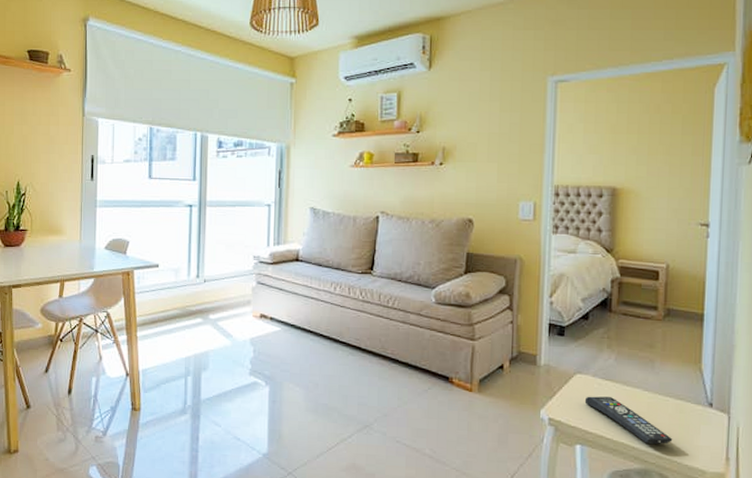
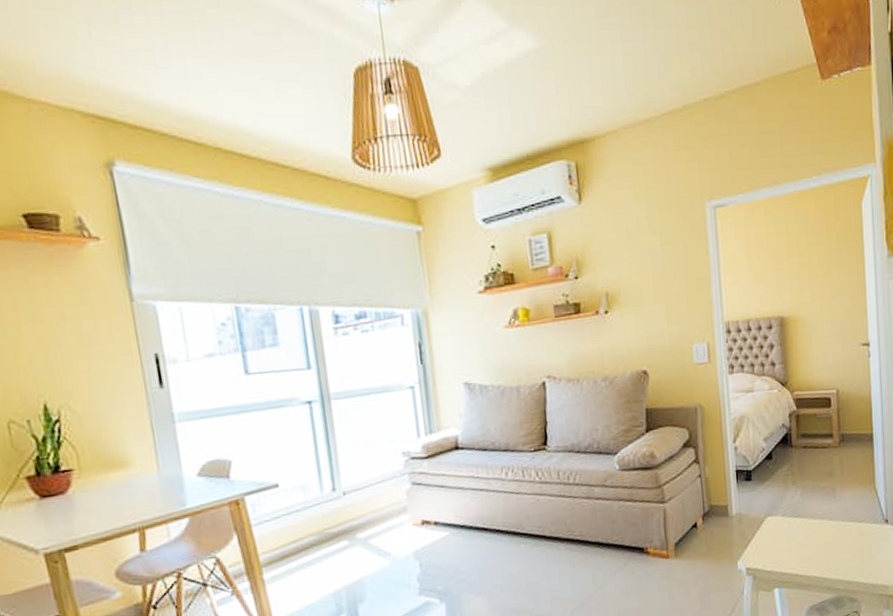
remote control: present [584,396,673,444] -> none [777,533,858,572]

